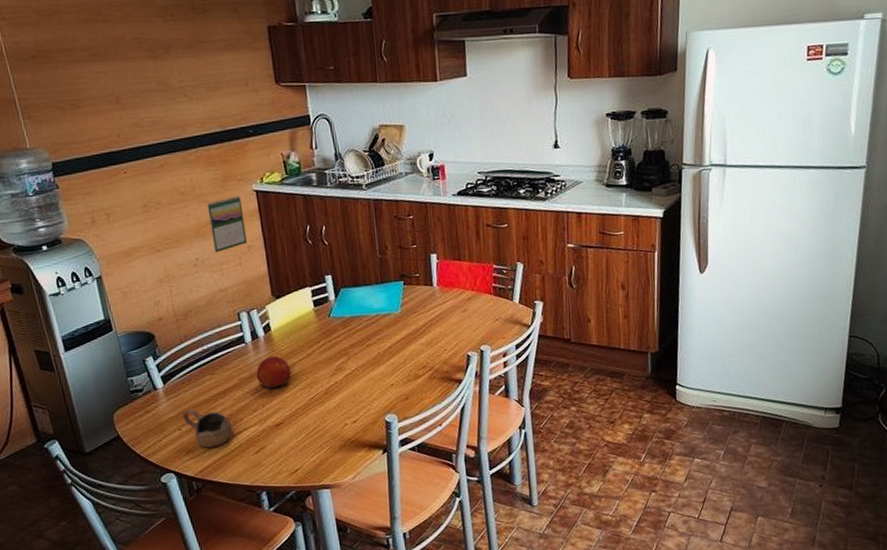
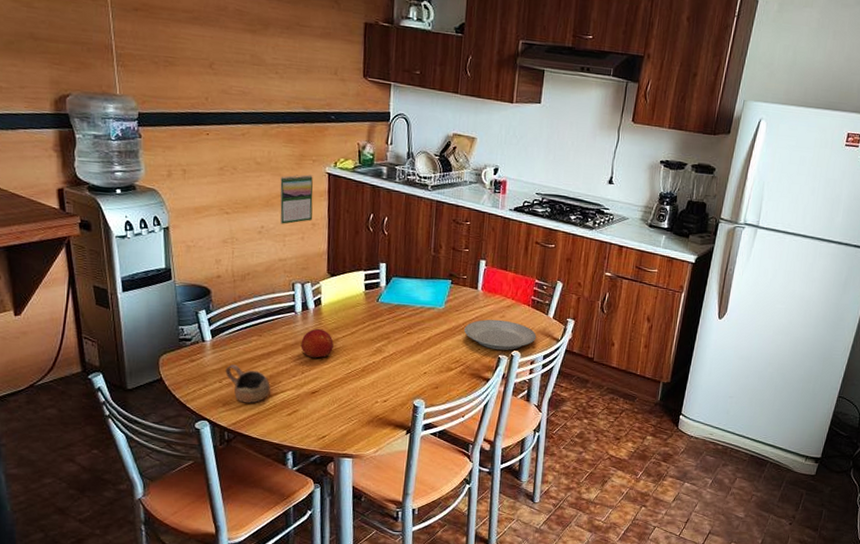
plate: none [426,314,505,348] -> present [464,319,537,351]

